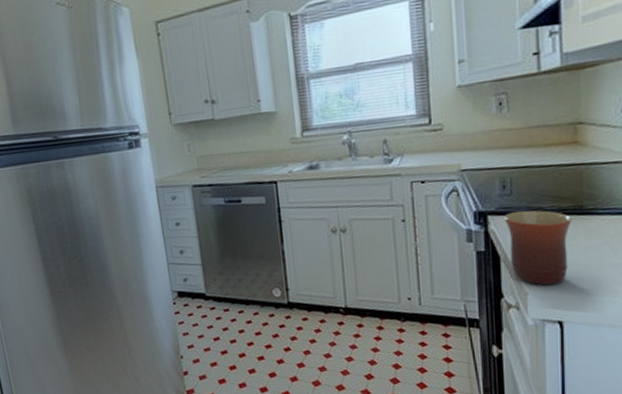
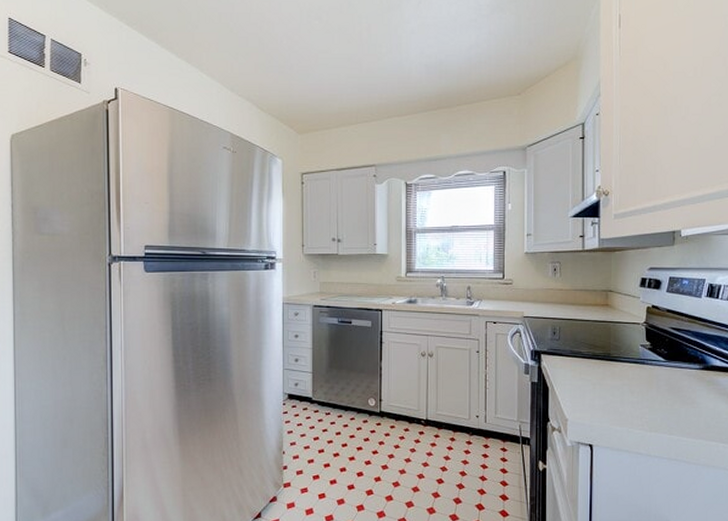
mug: present [505,210,572,286] -> none [554,353,602,414]

